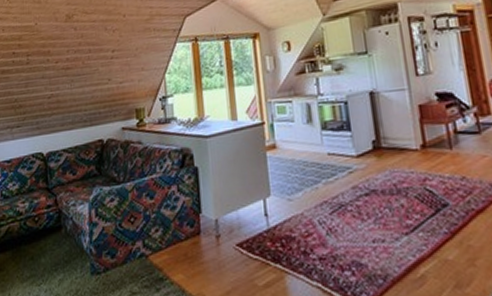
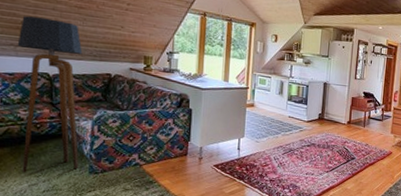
floor lamp: none [13,88,80,282] -> present [17,16,83,173]

